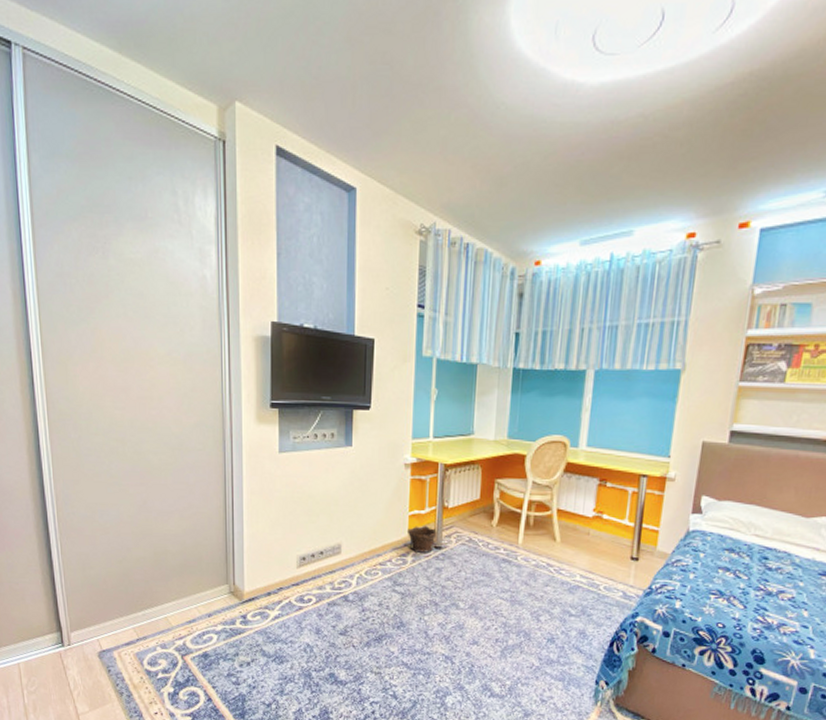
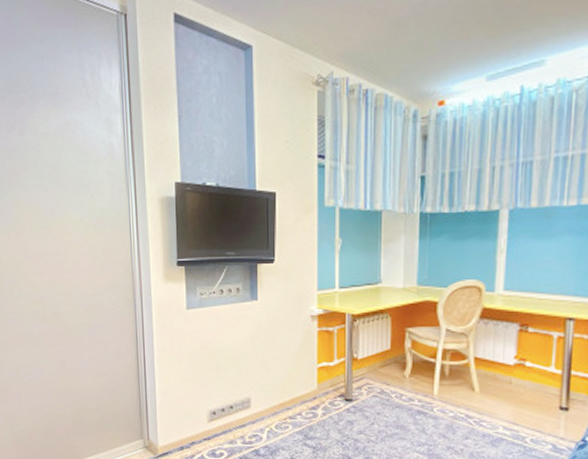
clay pot: present [406,525,437,553] -> none [316,377,347,406]

